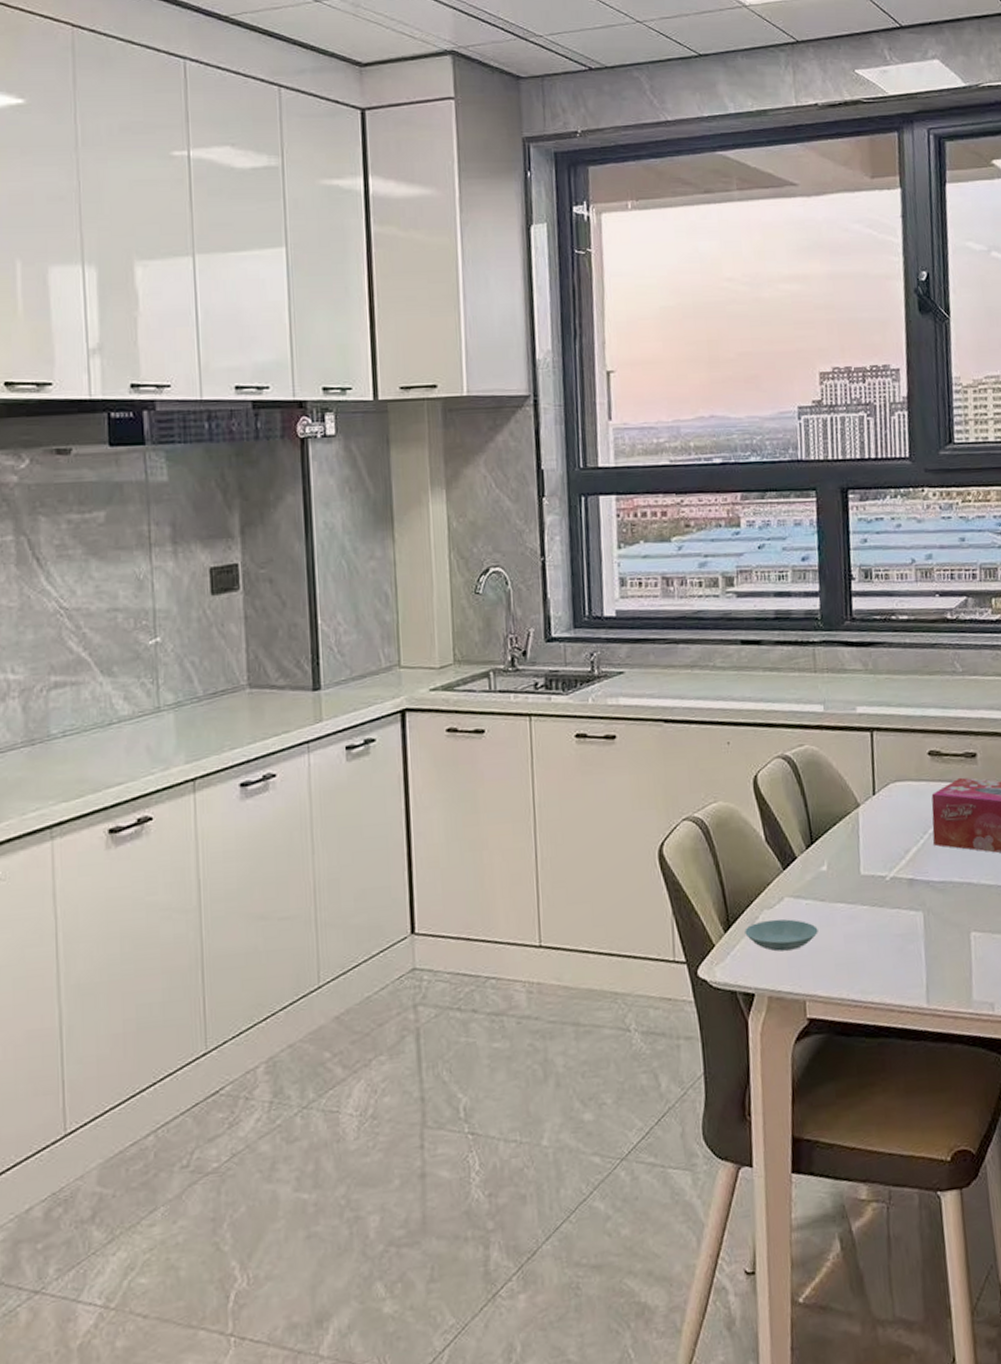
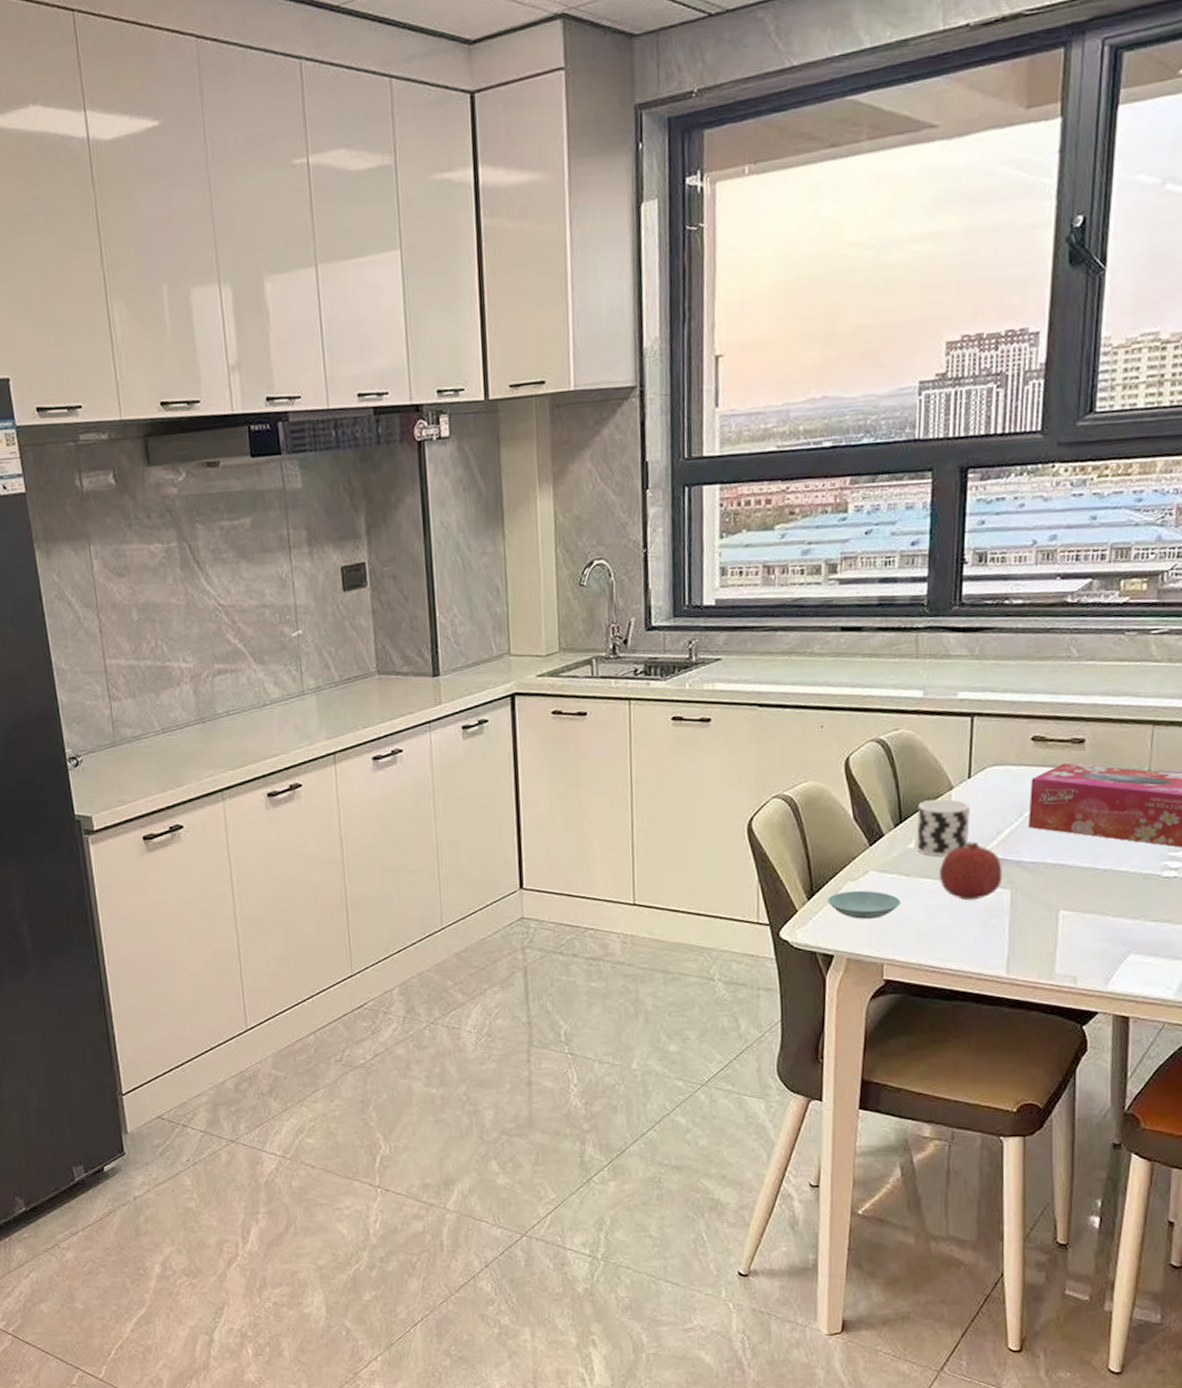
cup: none [827,817,879,879] -> present [916,799,970,856]
fruit: none [853,861,914,926] -> present [940,841,1003,901]

